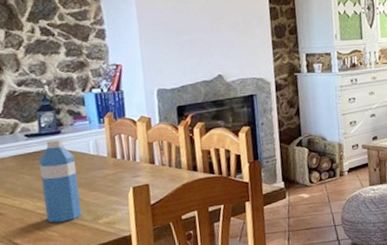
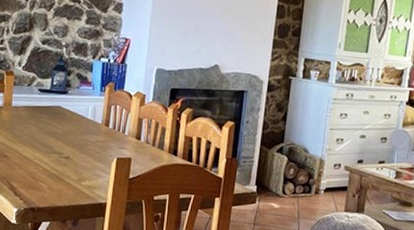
water bottle: present [39,139,82,223] -> none [40,98,75,177]

